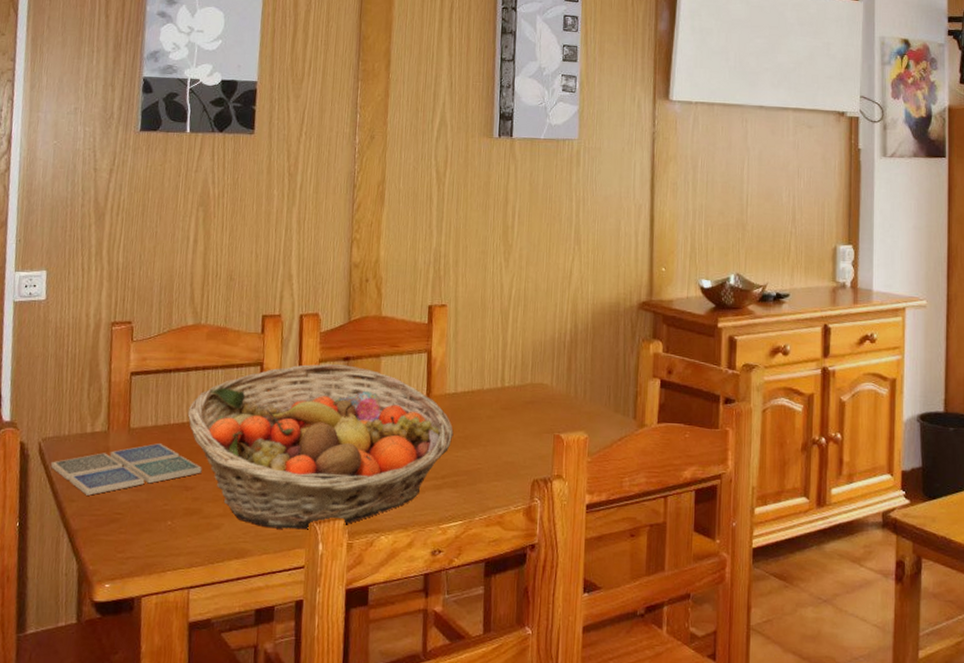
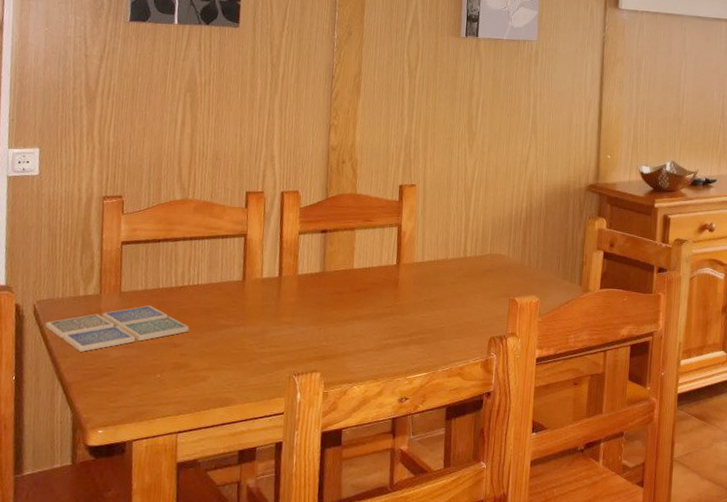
fruit basket: present [187,364,454,530] -> none [175,236,420,381]

